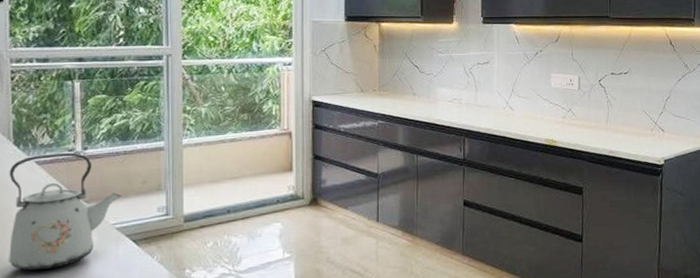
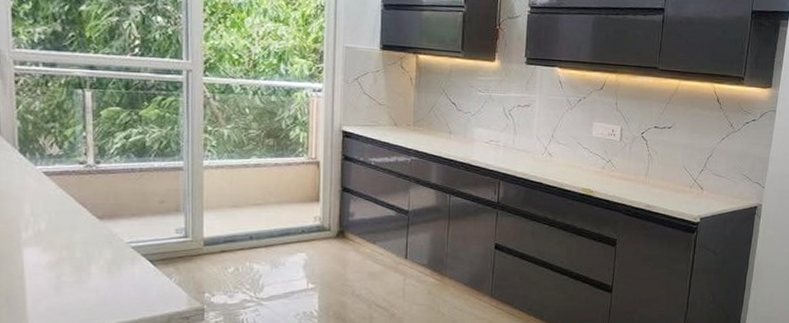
kettle: present [9,152,122,271] -> none [15,164,138,283]

